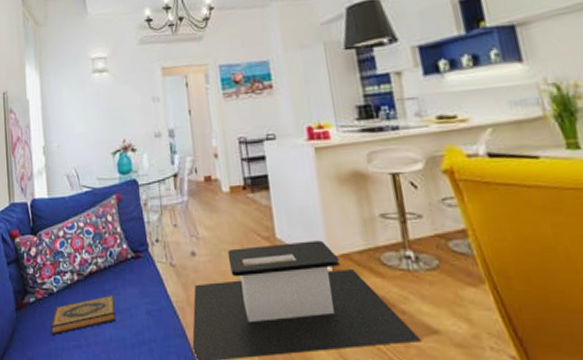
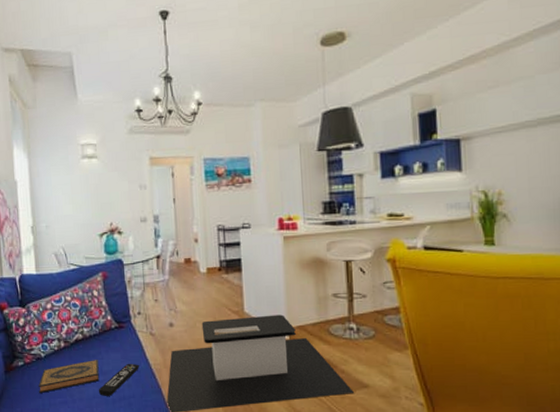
remote control: none [115,300,160,340] -> present [98,363,139,396]

